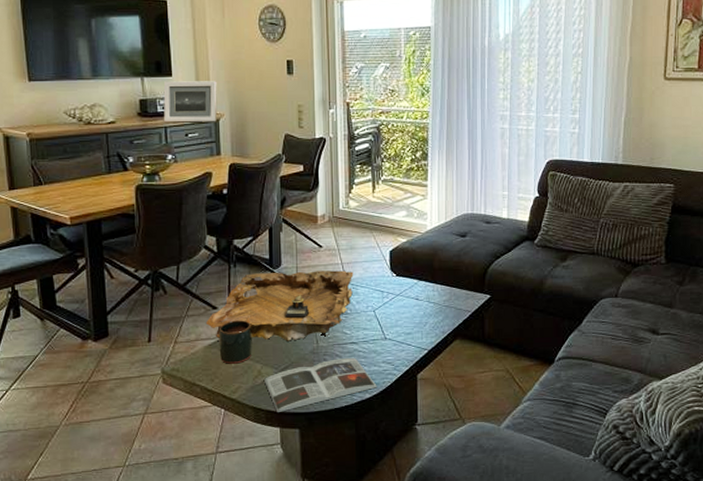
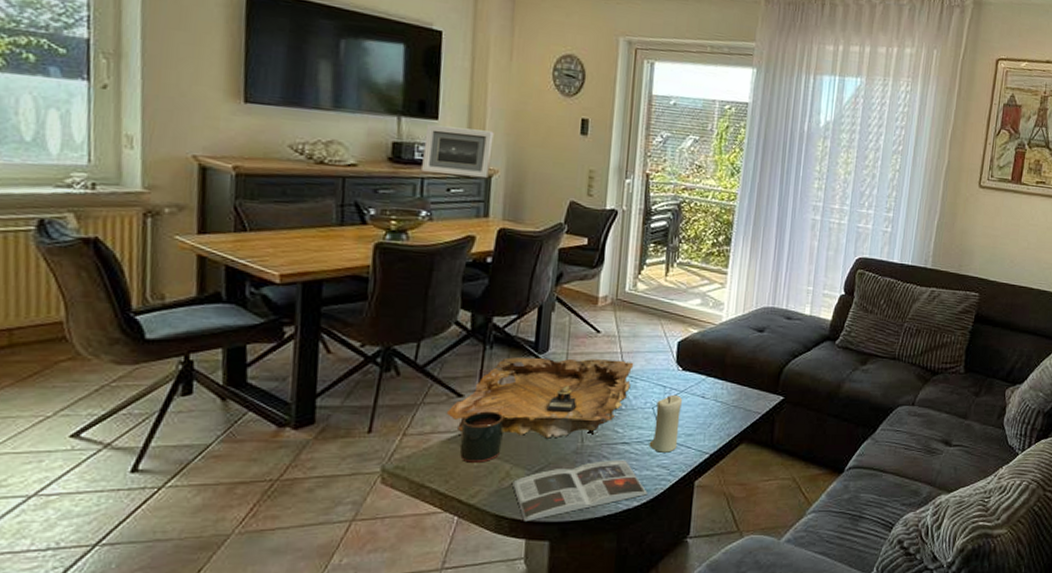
candle: none [374,298,400,350] -> present [649,394,683,453]

